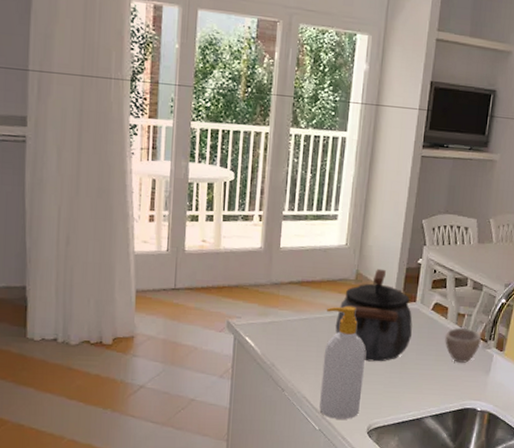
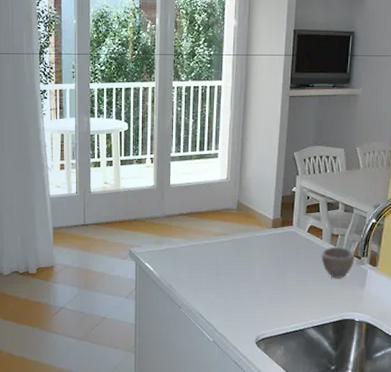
soap bottle: present [319,305,366,420] -> none [212,232,251,332]
kettle: present [335,268,413,362] -> none [221,198,291,280]

